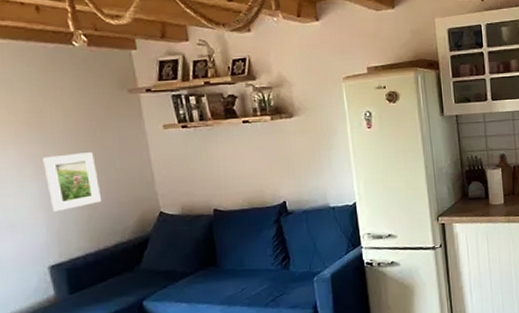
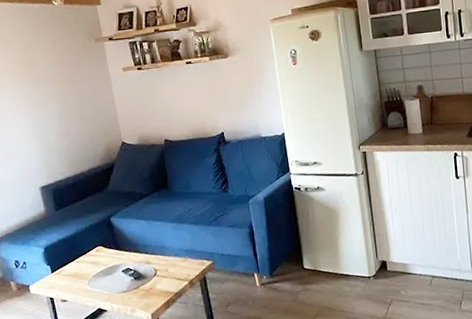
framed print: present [43,152,102,212] -> none [33,92,78,142]

